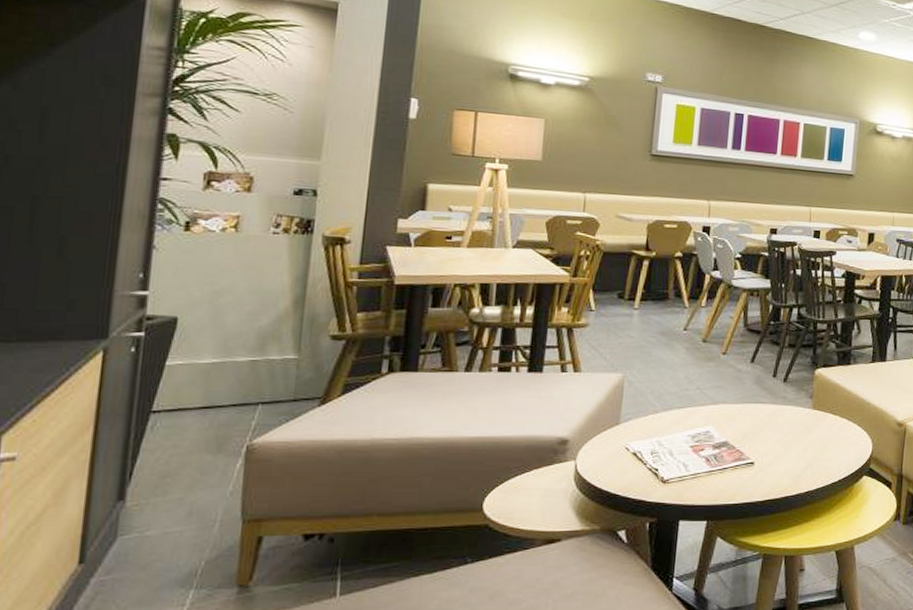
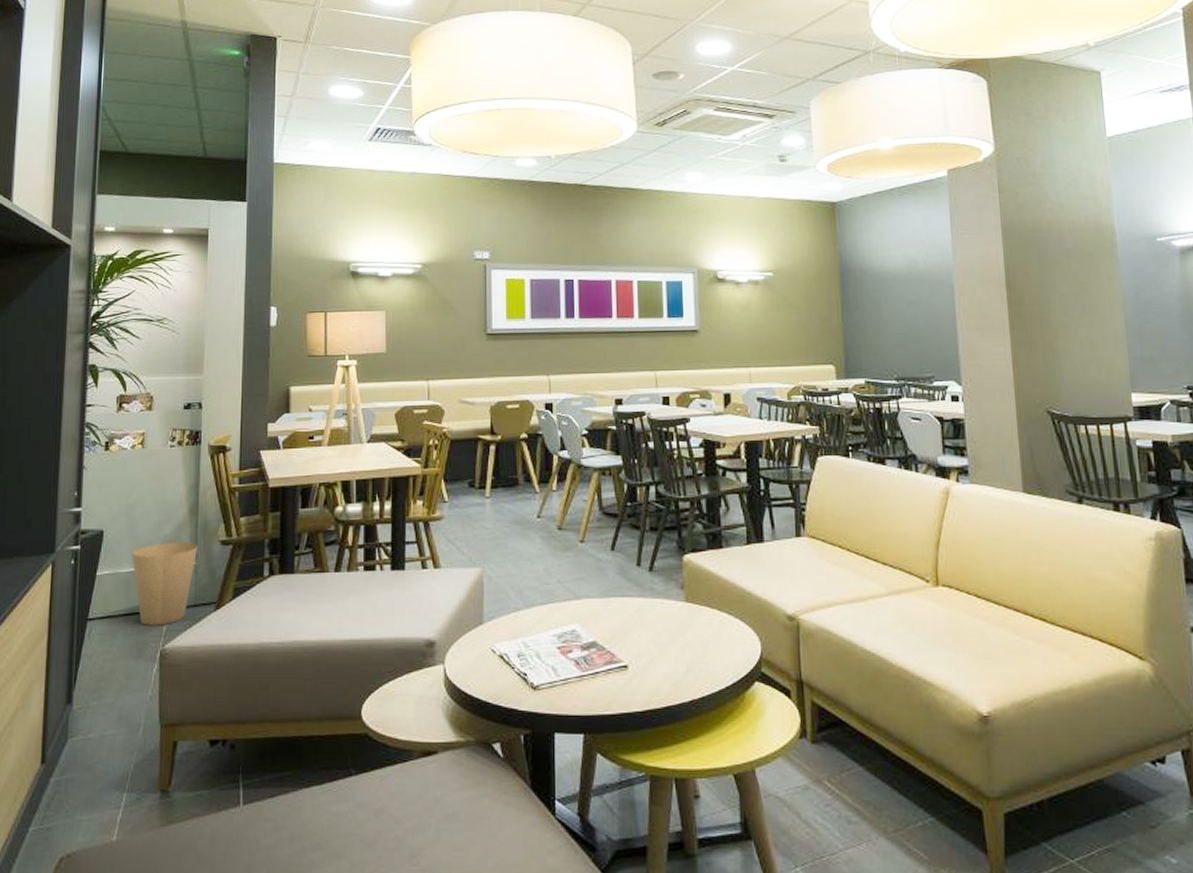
trash can: none [214,334,303,420] -> present [131,542,199,626]

